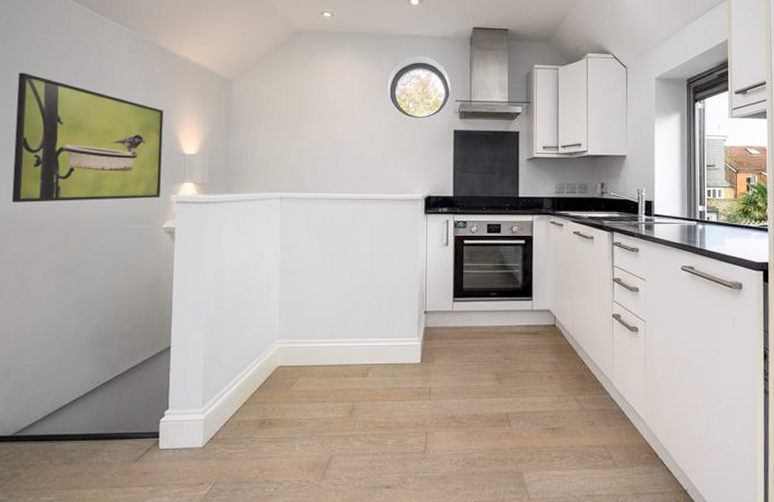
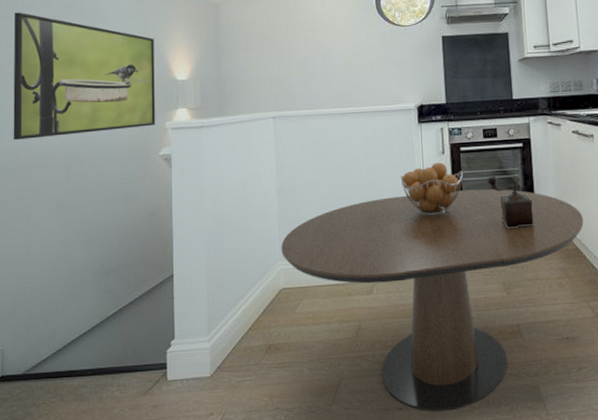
dining table: none [280,282,578,491] -> present [281,188,584,412]
fruit basket: none [403,253,466,304] -> present [400,162,464,216]
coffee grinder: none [488,270,530,321] -> present [487,176,534,228]

